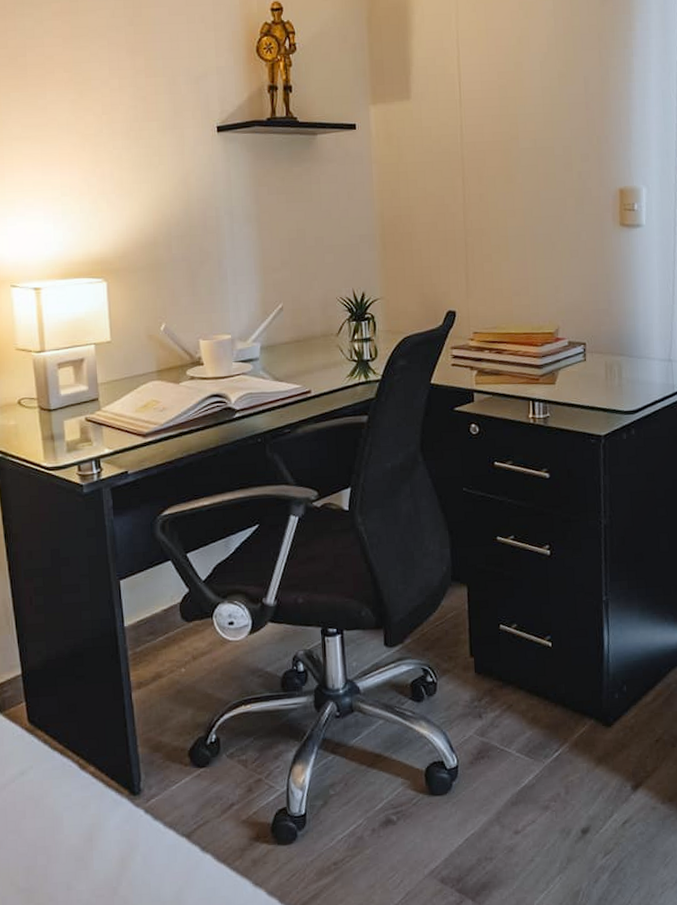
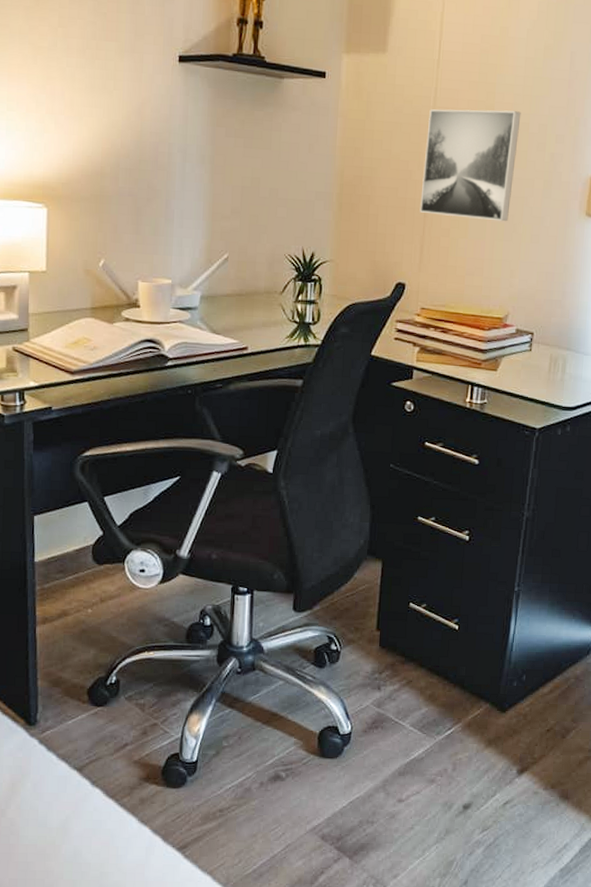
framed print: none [457,137,546,243] -> present [420,109,521,222]

